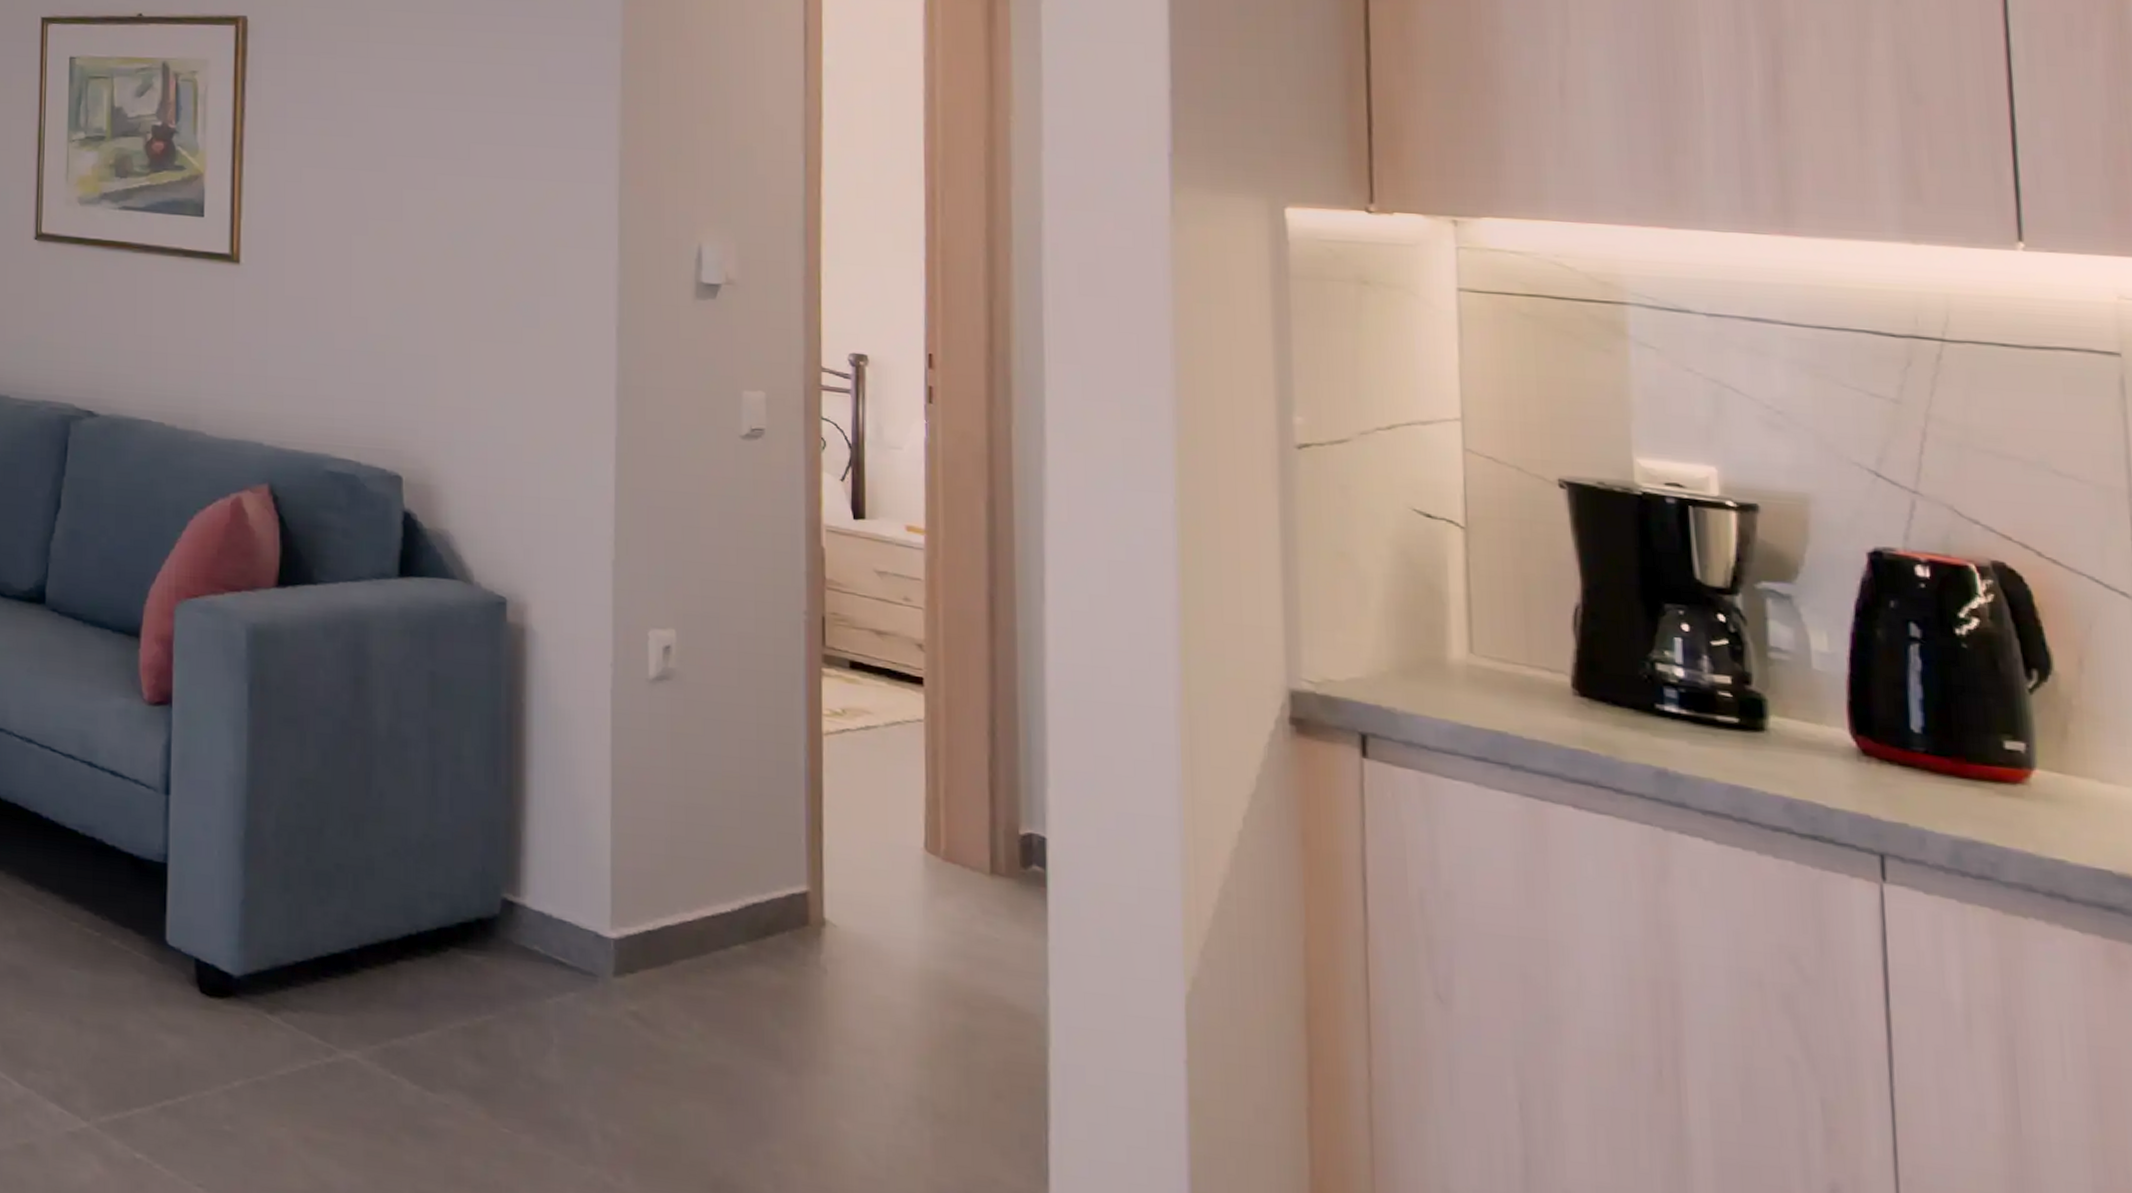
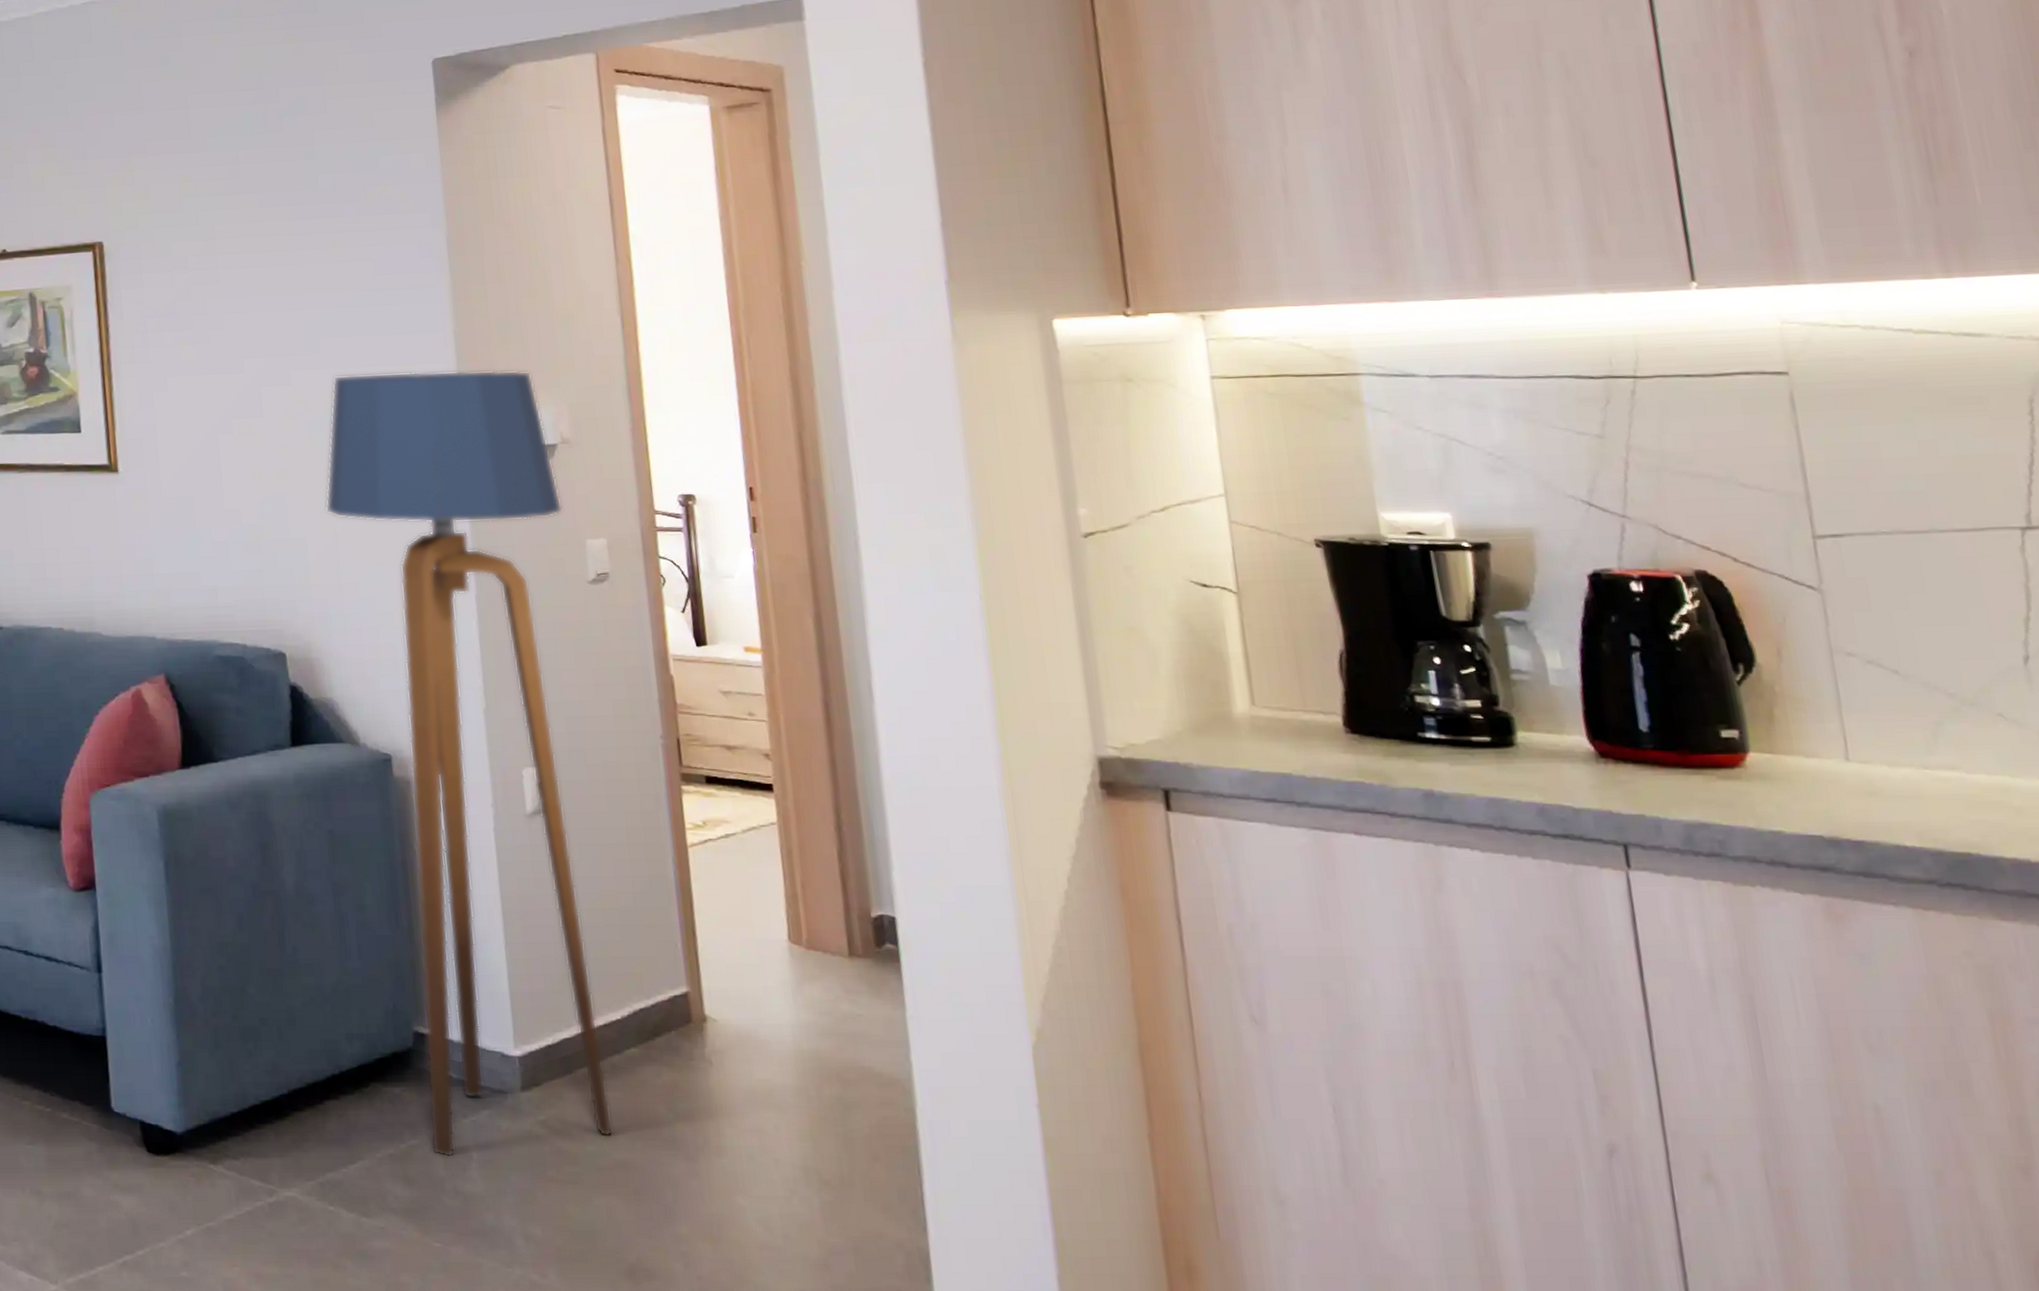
floor lamp: none [461,185,721,1039] -> present [325,370,613,1158]

